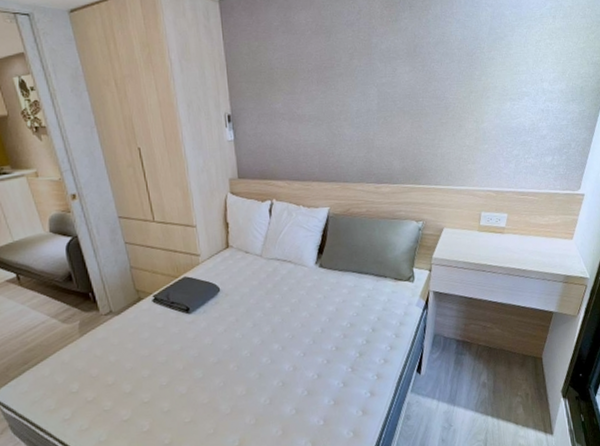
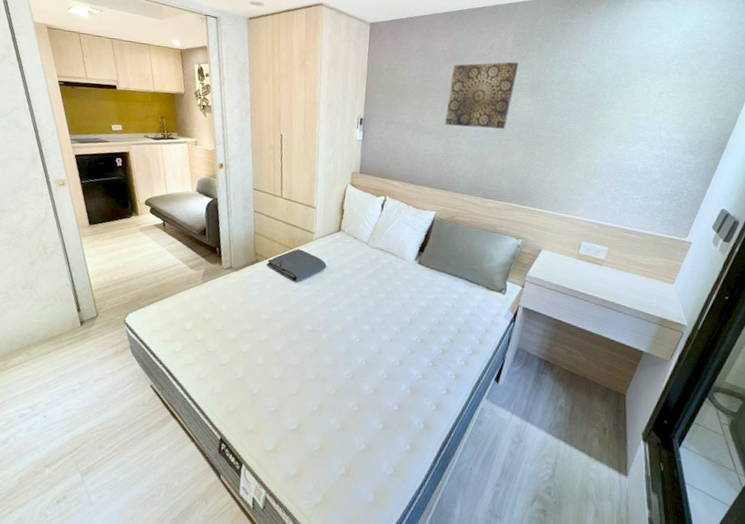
wall art: none [321,27,391,110] -> present [445,62,519,129]

